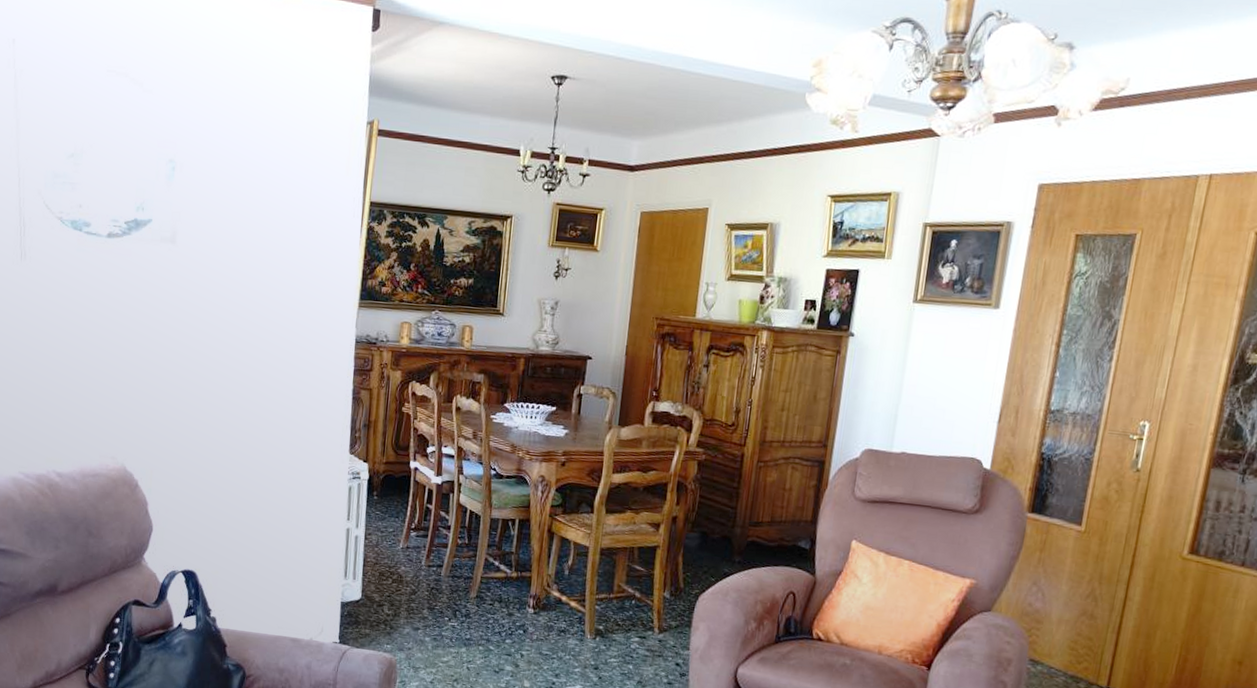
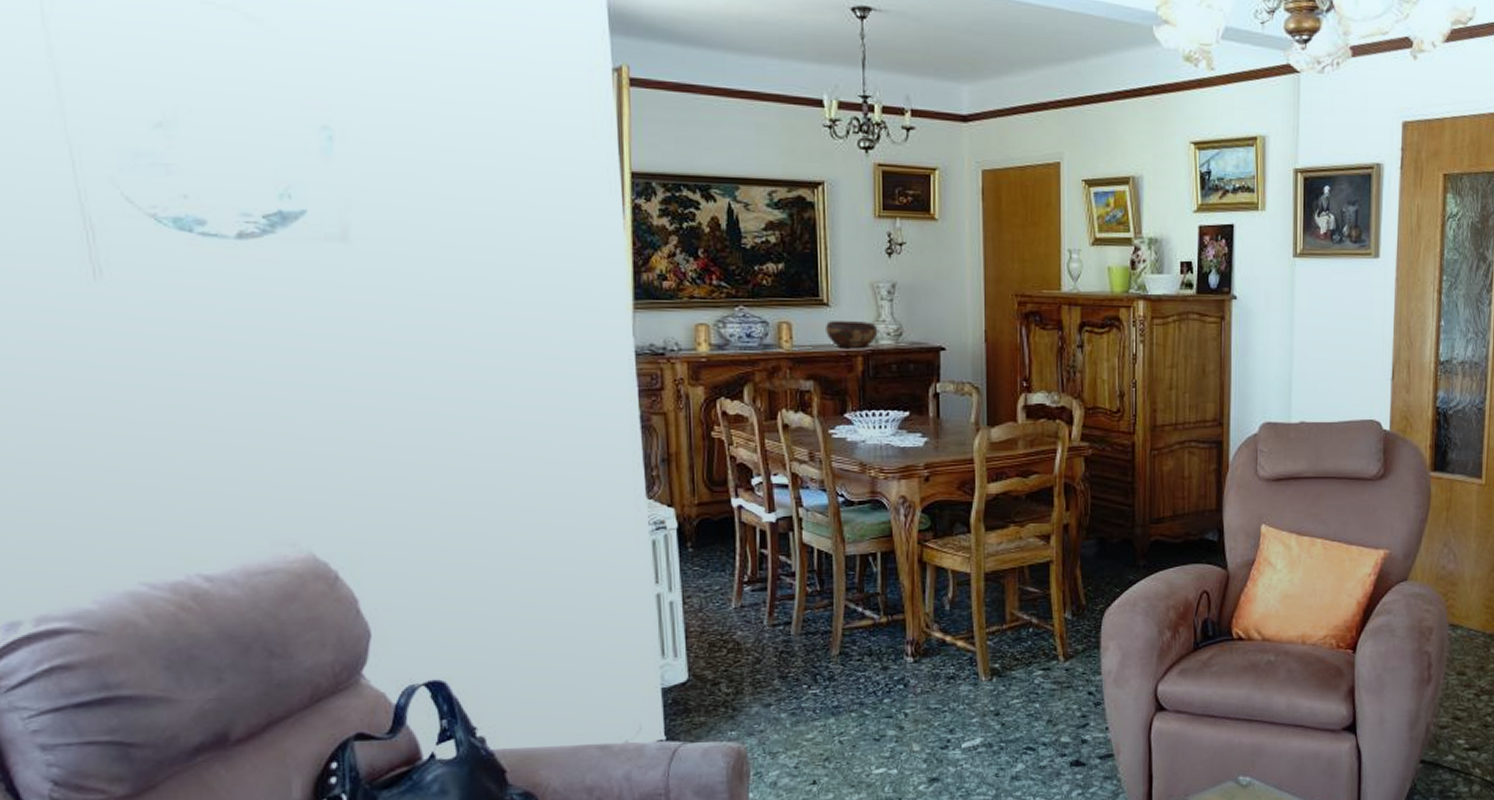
decorative bowl: none [498,328,540,353] -> present [824,321,878,349]

